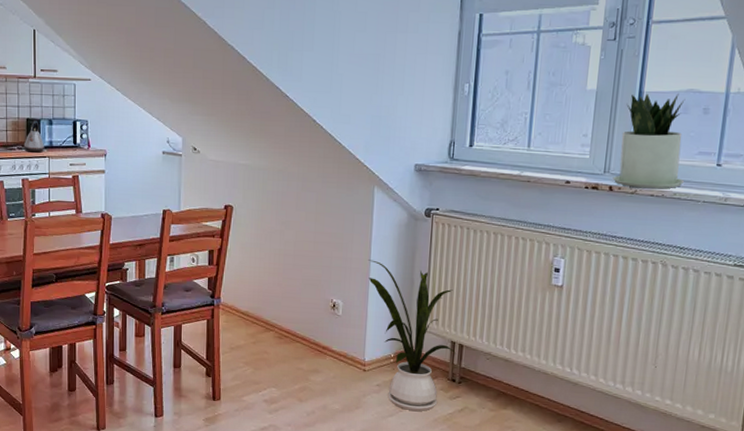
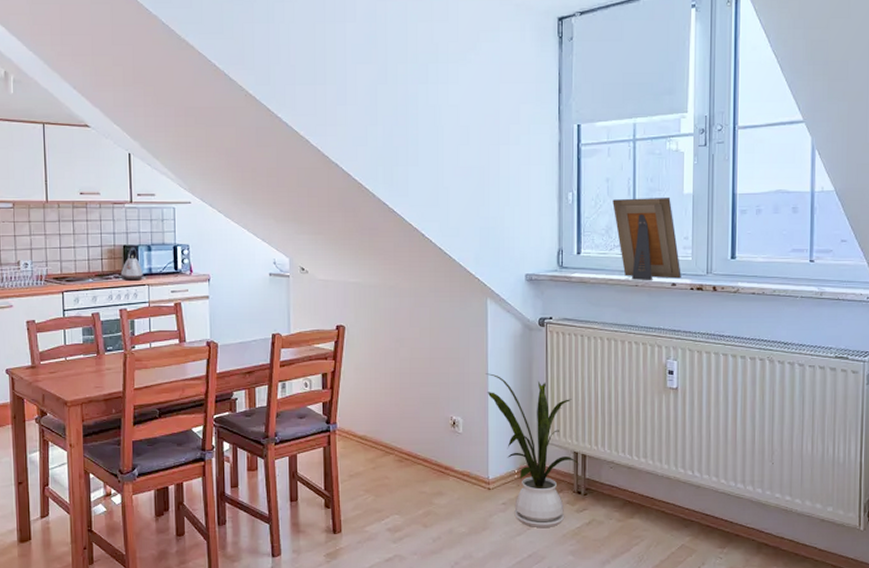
framed picture: none [510,92,577,176] -> present [612,198,681,280]
planter: present [613,94,685,189] -> none [715,194,782,287]

